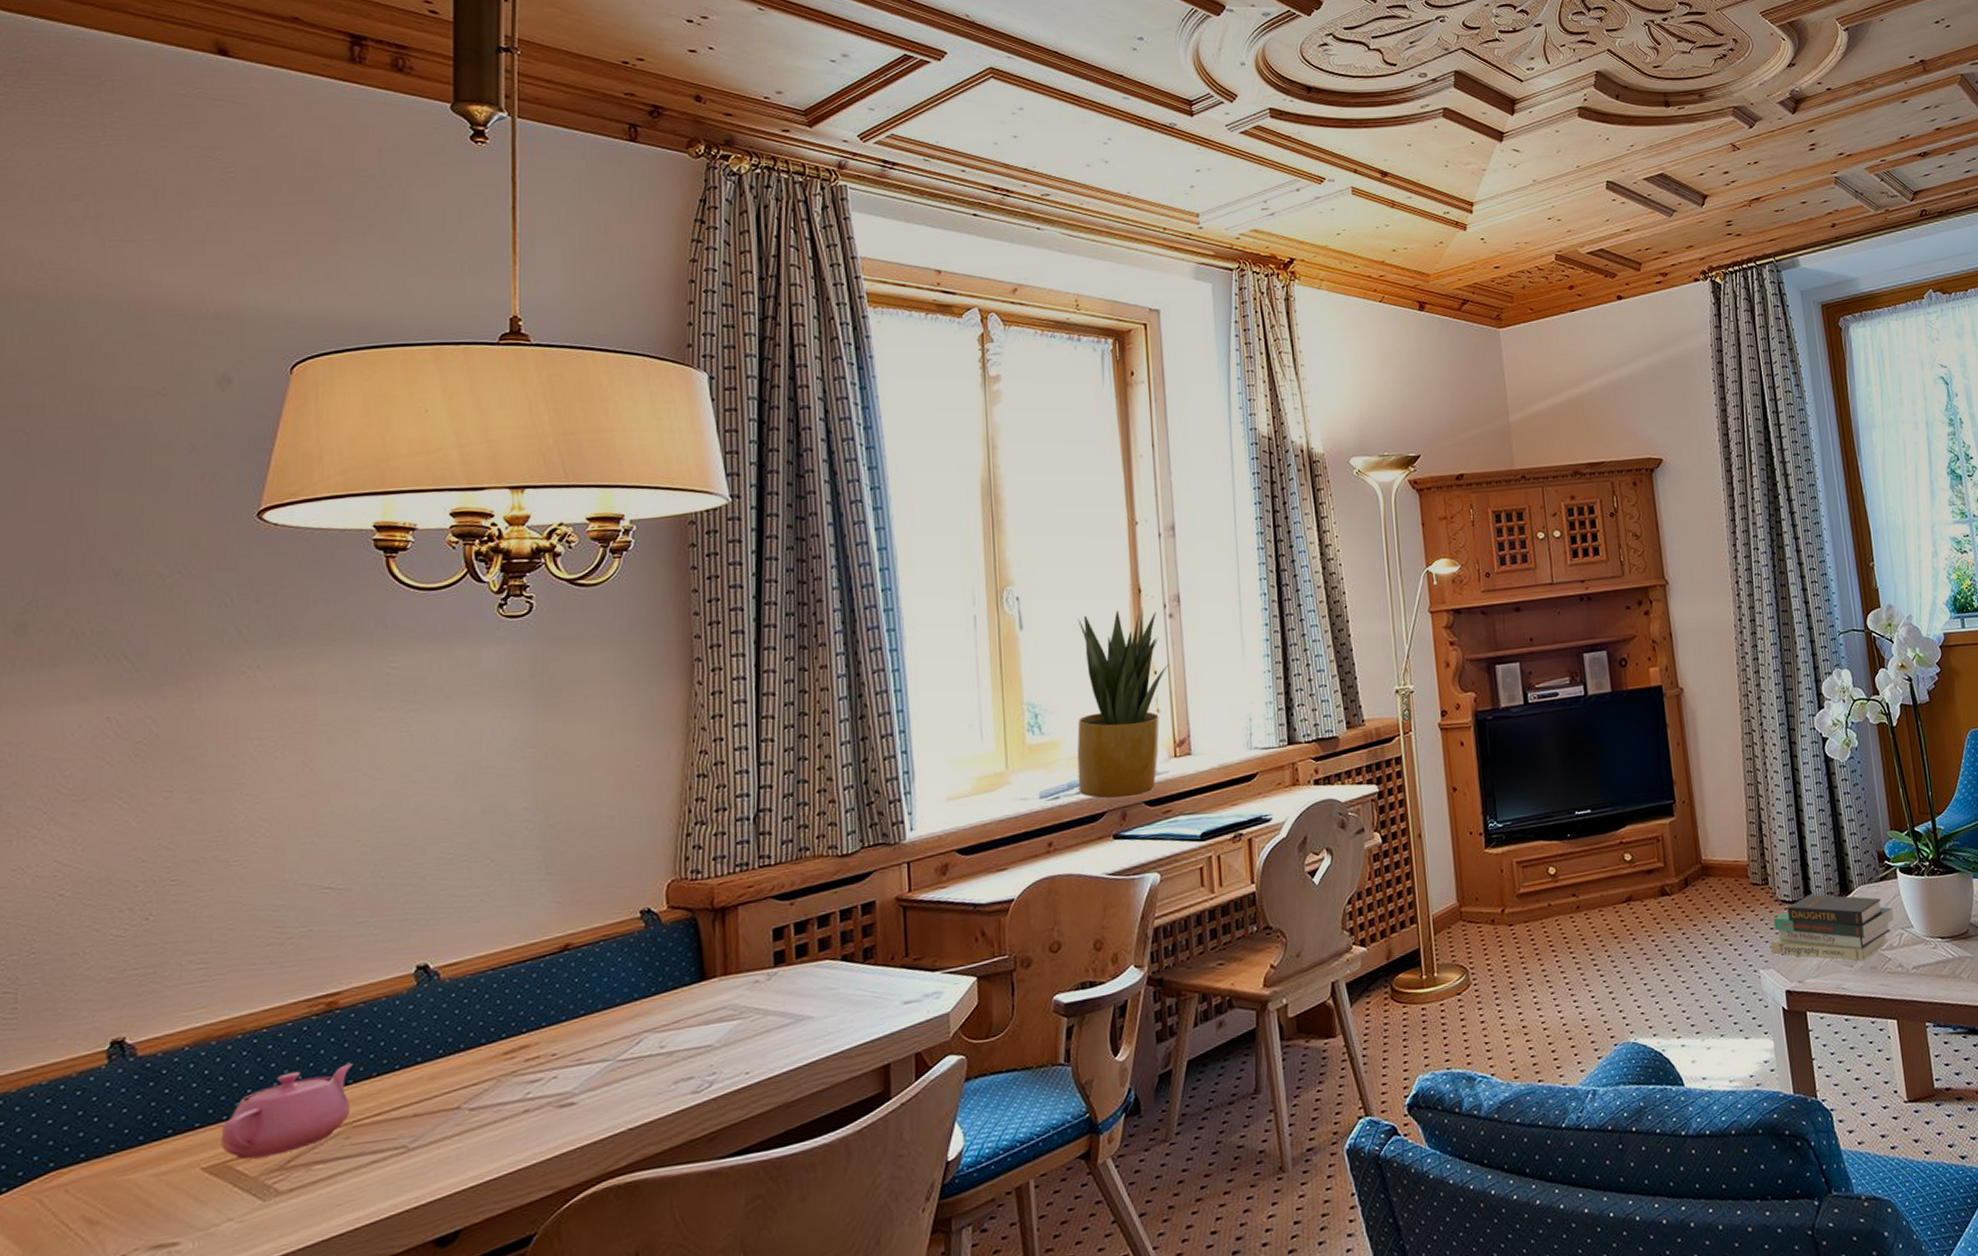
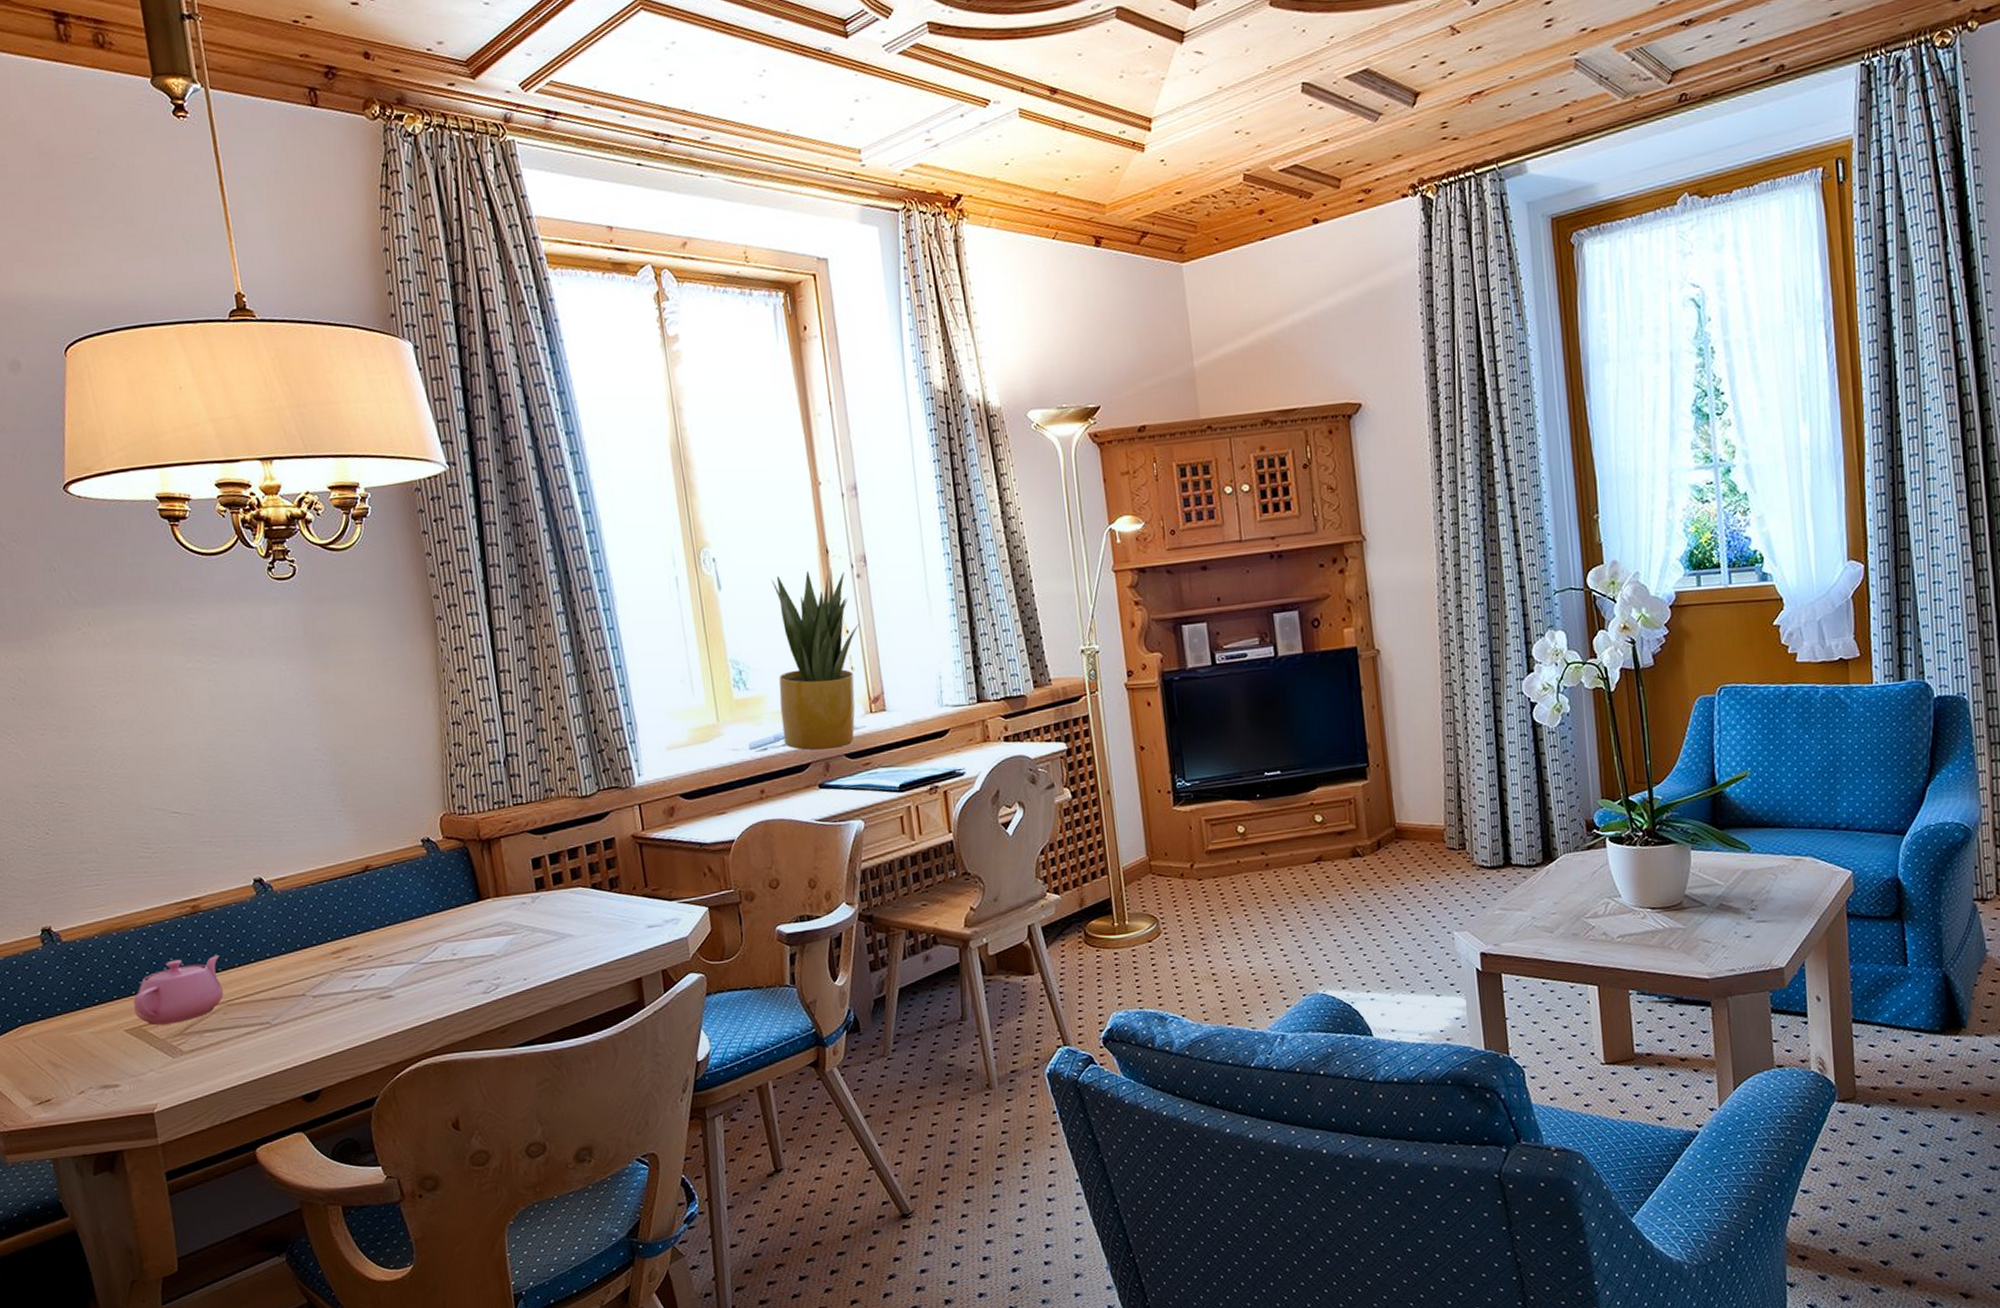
books: present [1771,894,1894,962] -> none [1466,860,1600,928]

